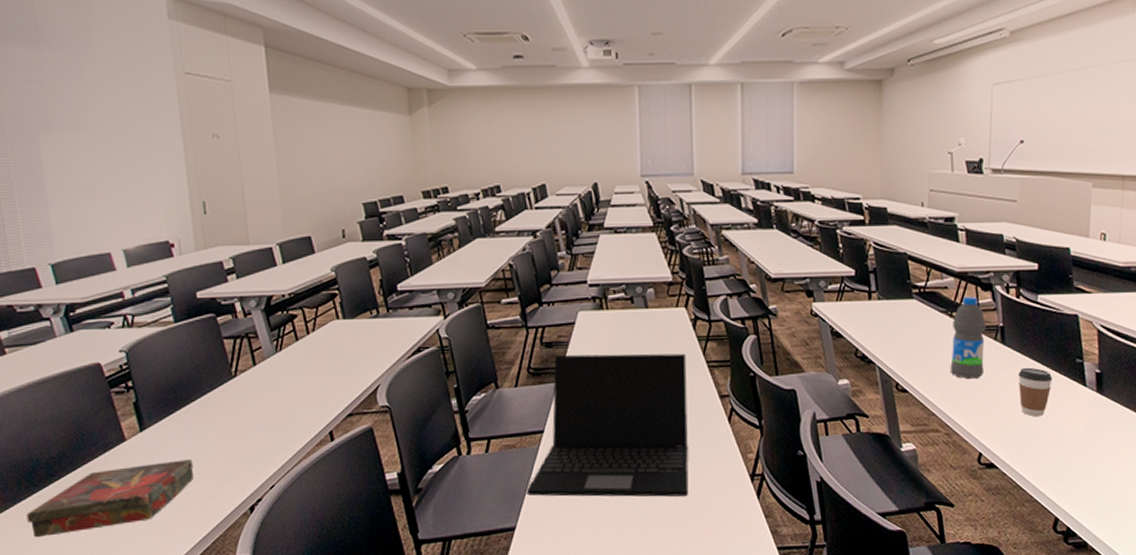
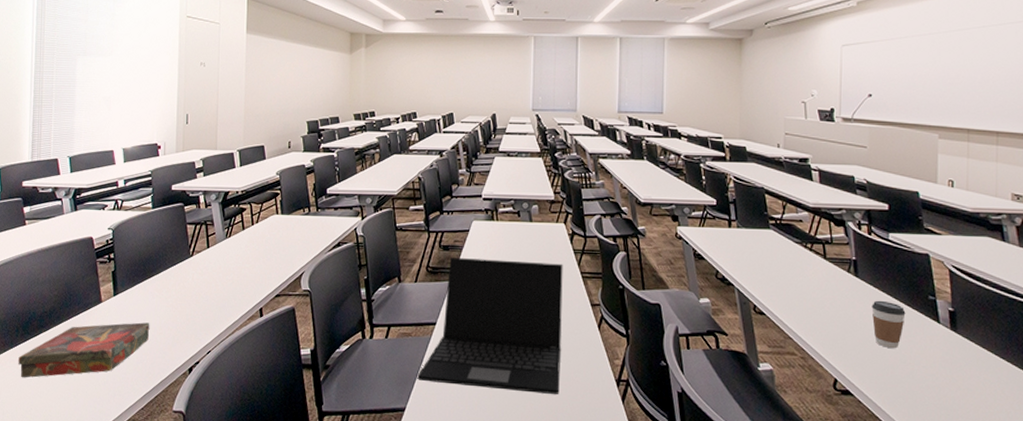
water bottle: present [950,297,986,380] -> none [805,231,839,308]

